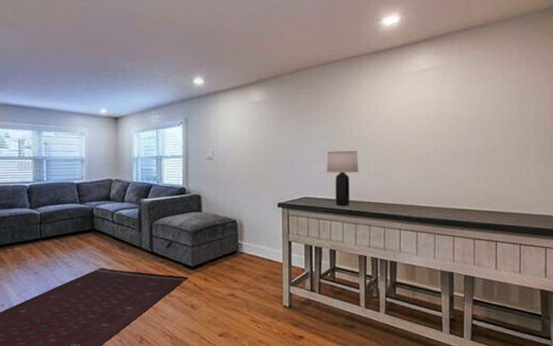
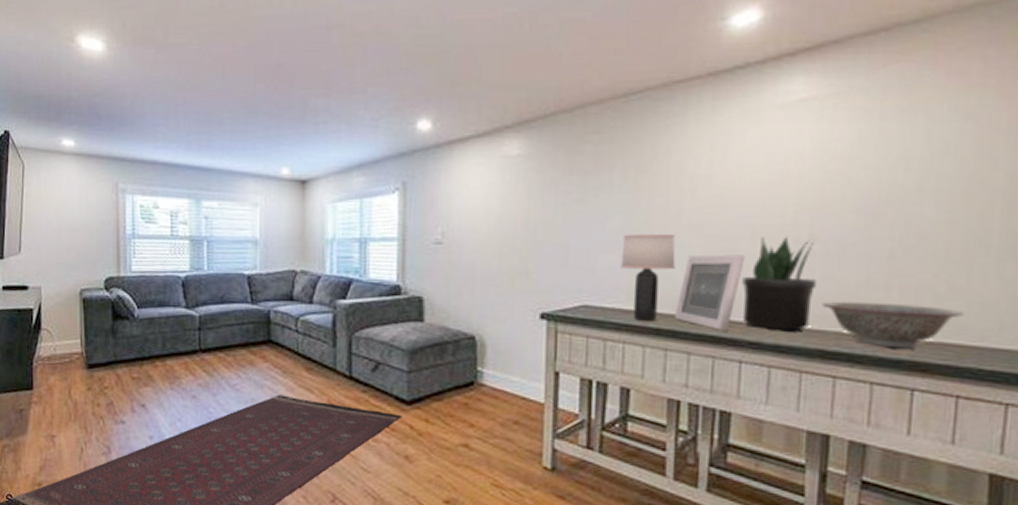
picture frame: none [360,163,399,210] -> present [674,254,745,331]
planter: none [398,151,440,209] -> present [742,236,817,332]
decorative bowl: none [444,189,520,217] -> present [822,301,964,349]

